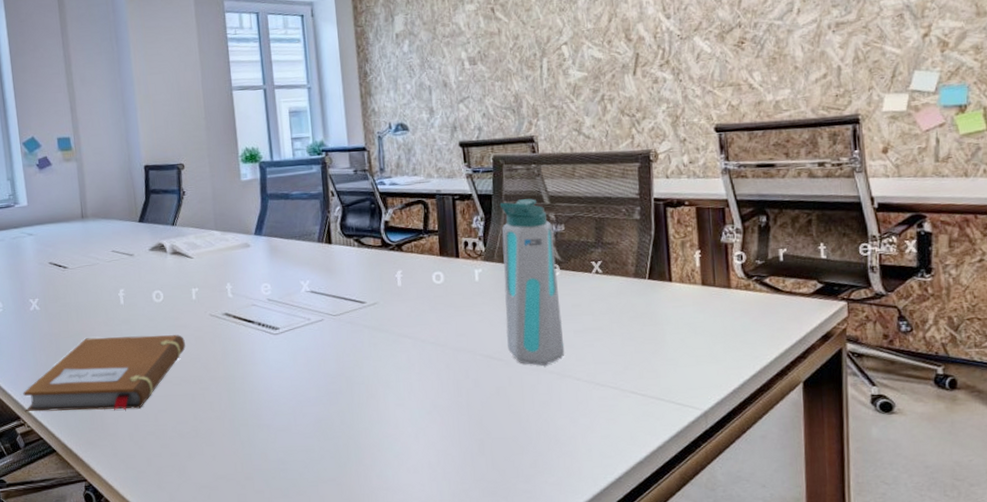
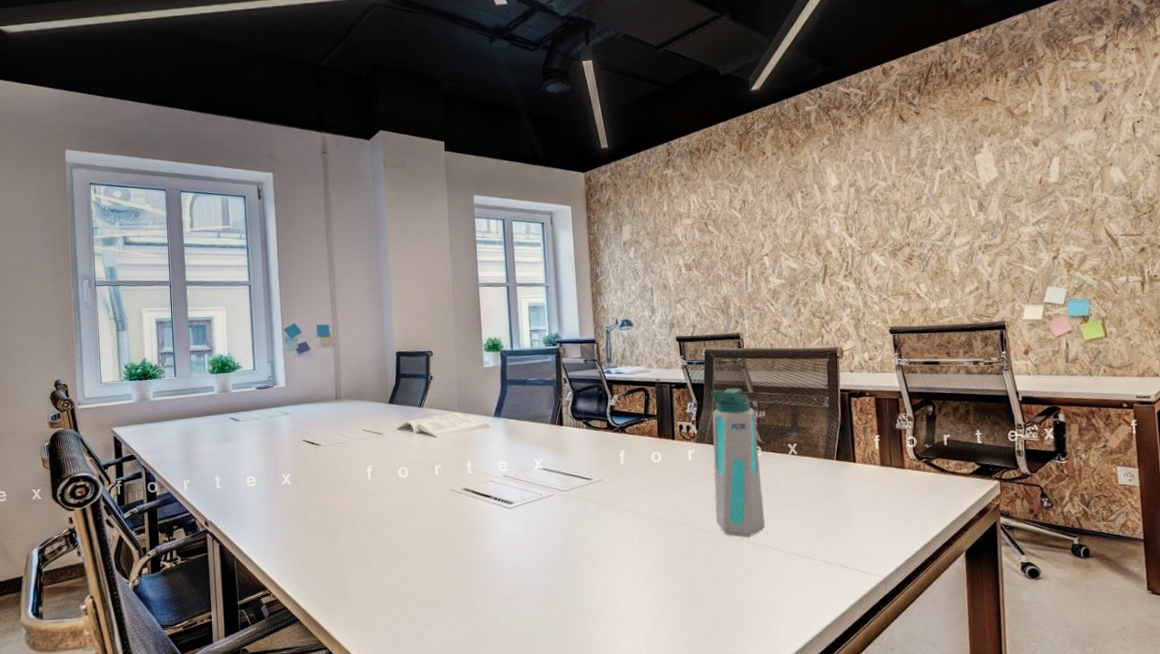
notebook: present [23,335,185,412] -> none [270,508,427,582]

